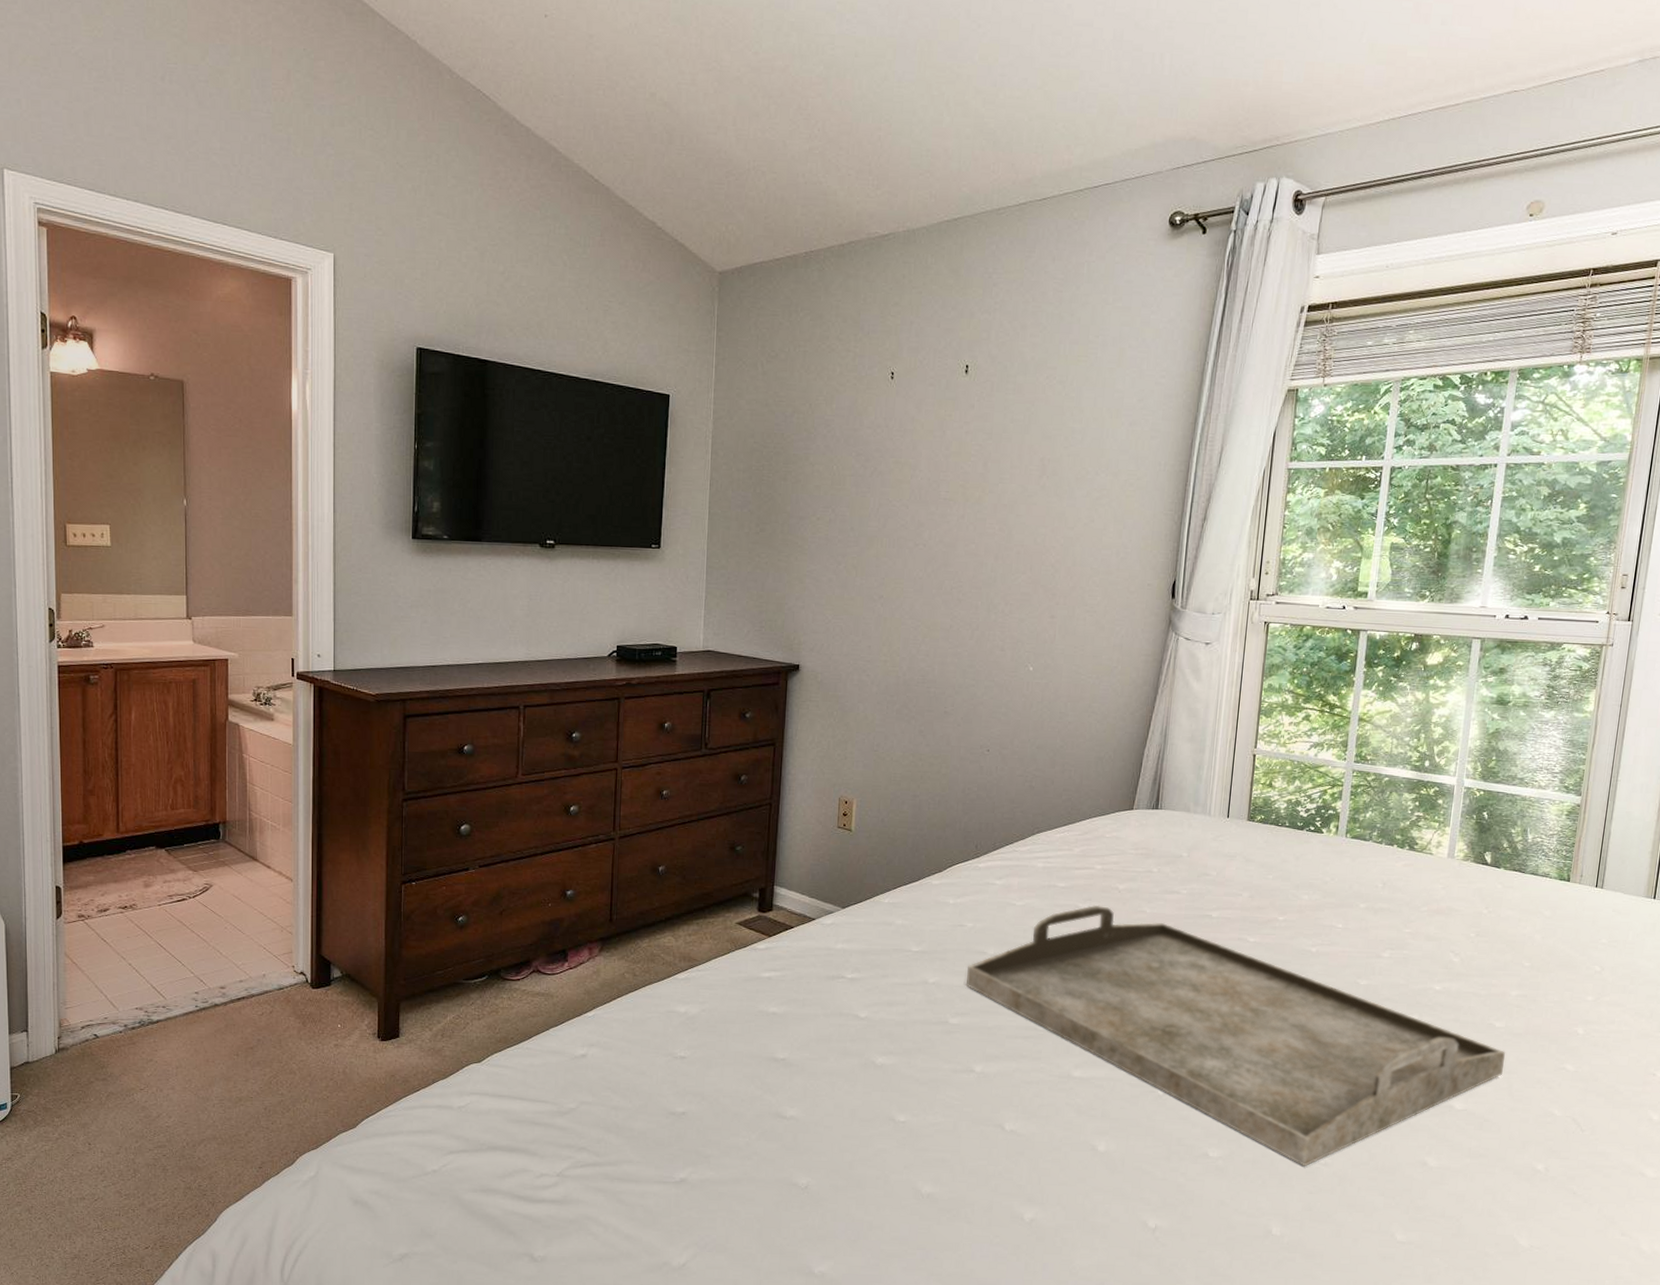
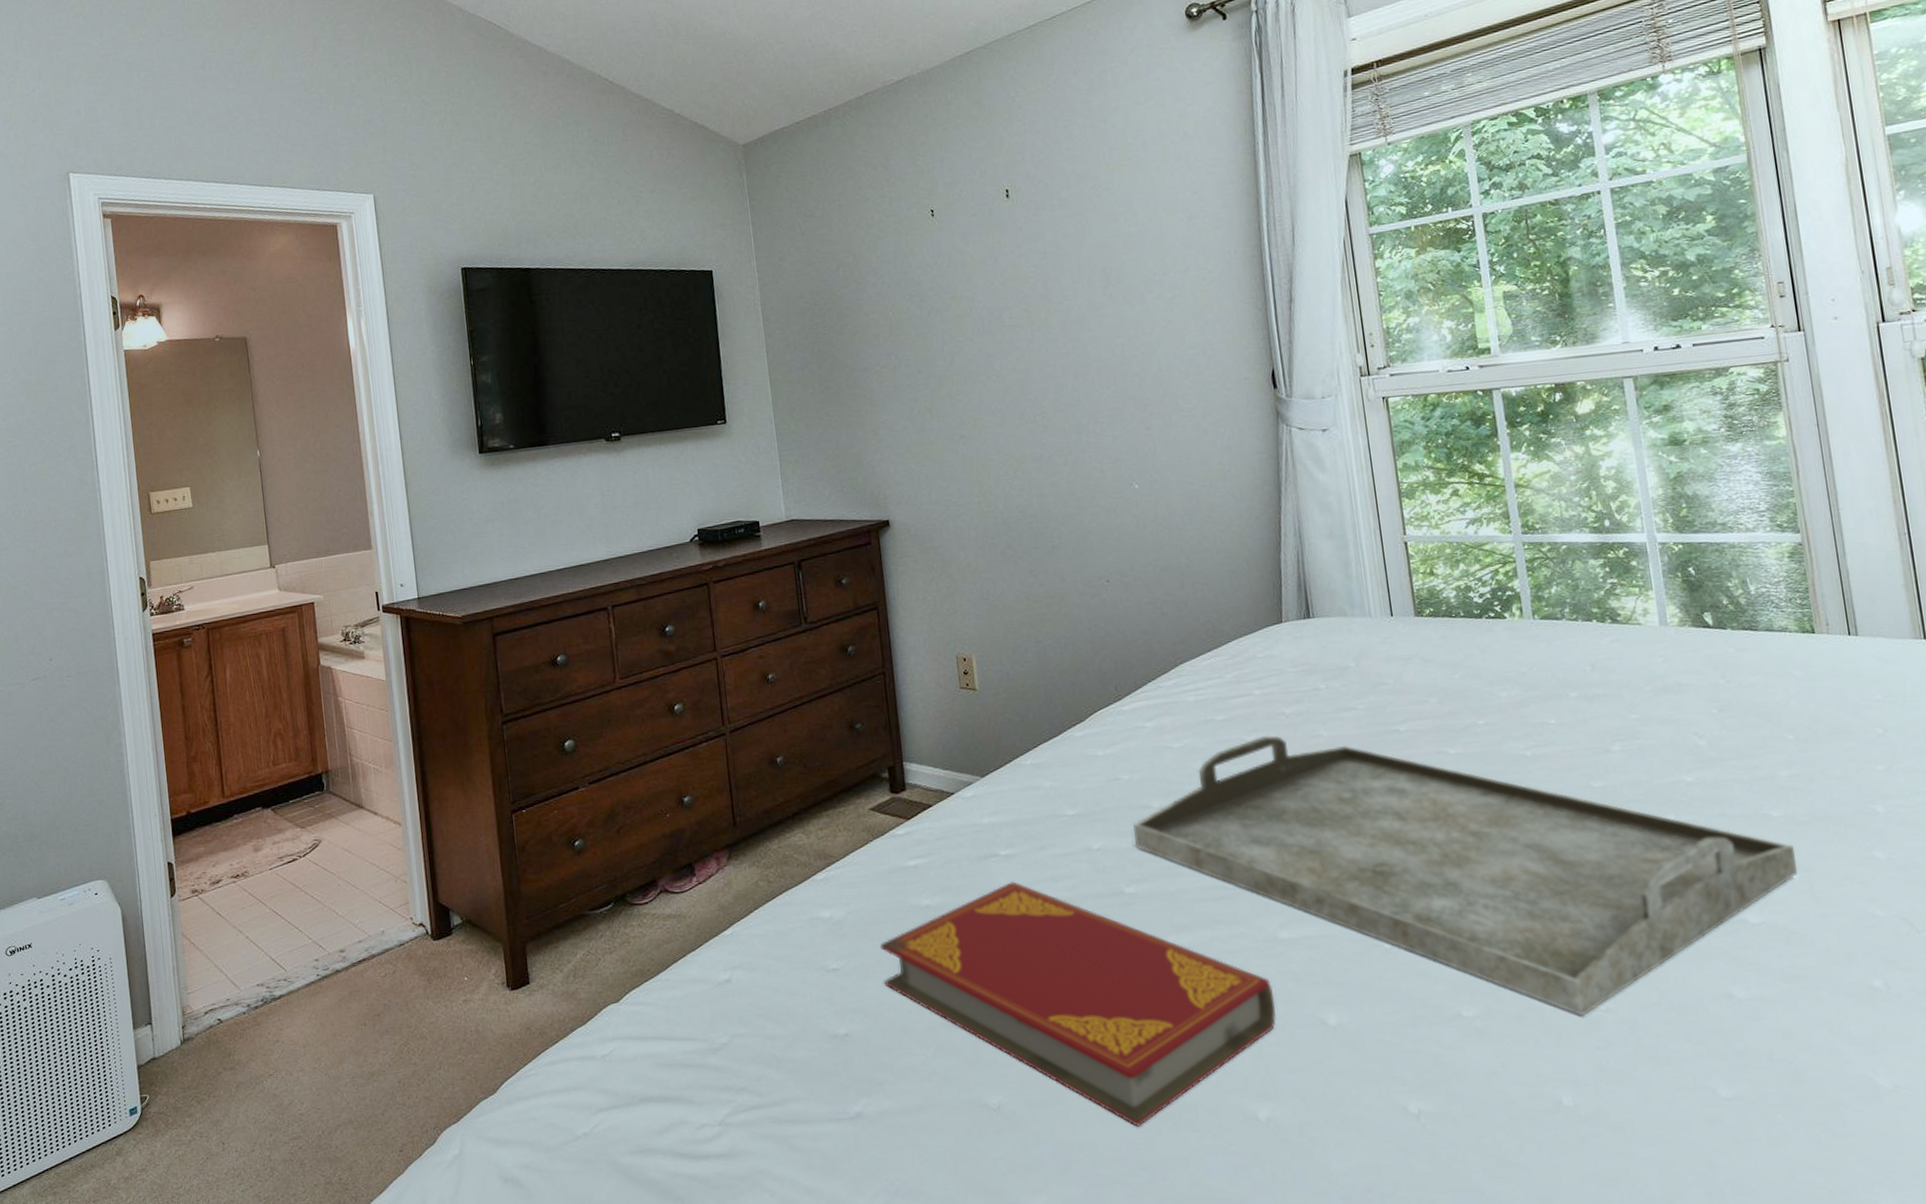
hardback book: none [724,1001,1058,1215] -> present [879,881,1277,1127]

